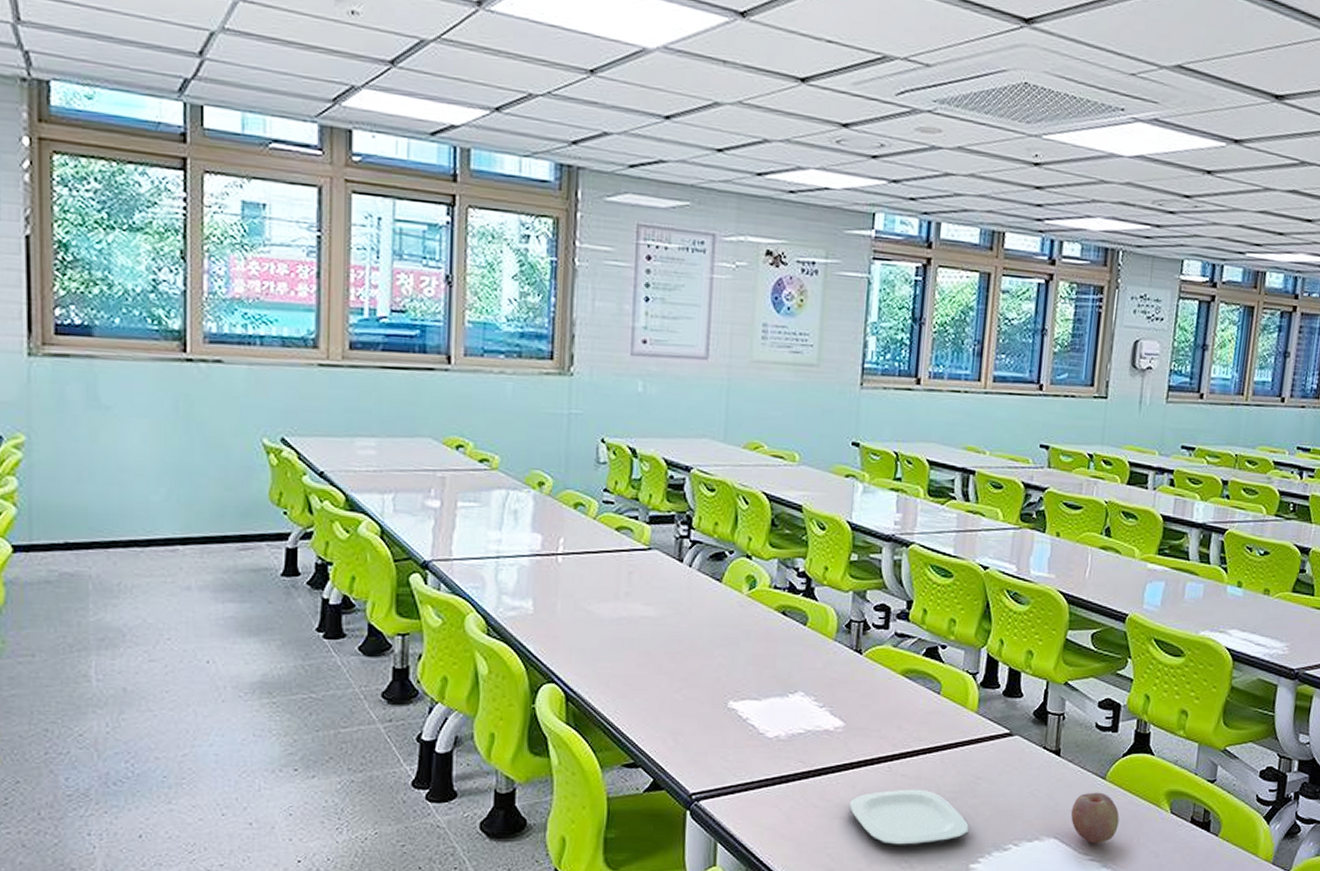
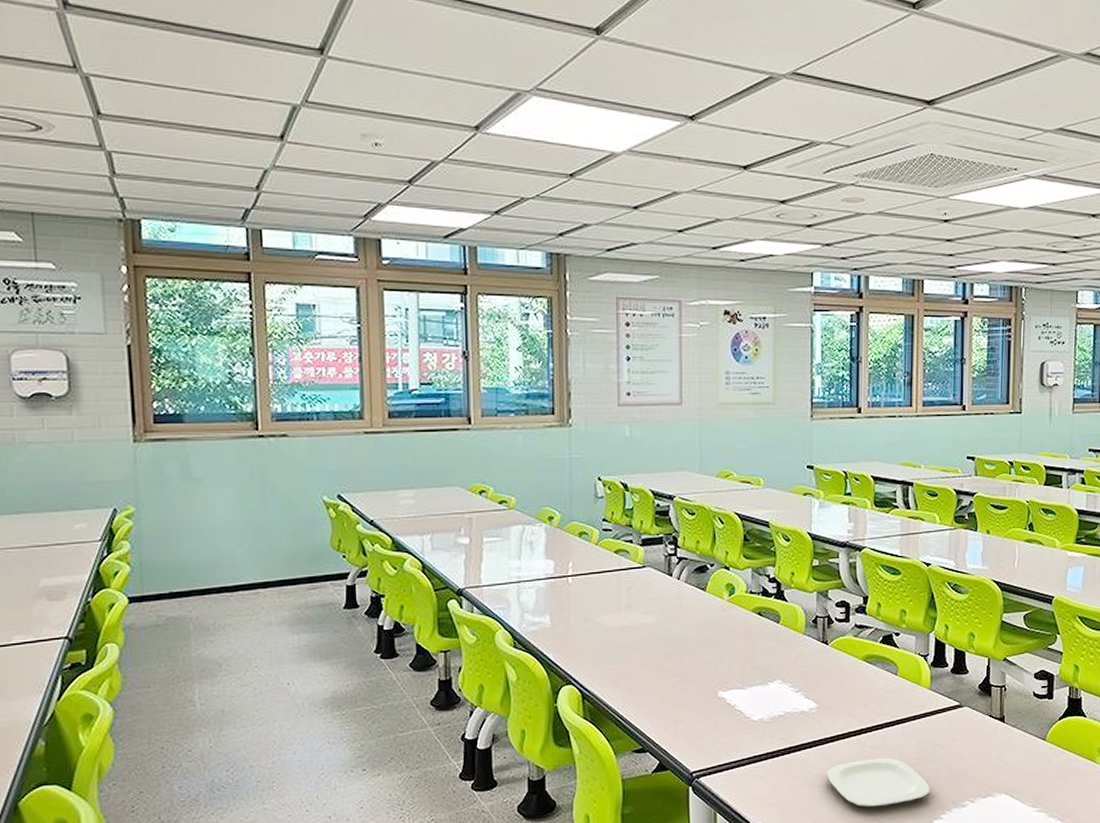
fruit: present [1071,792,1120,844] -> none [1018,752,1060,797]

